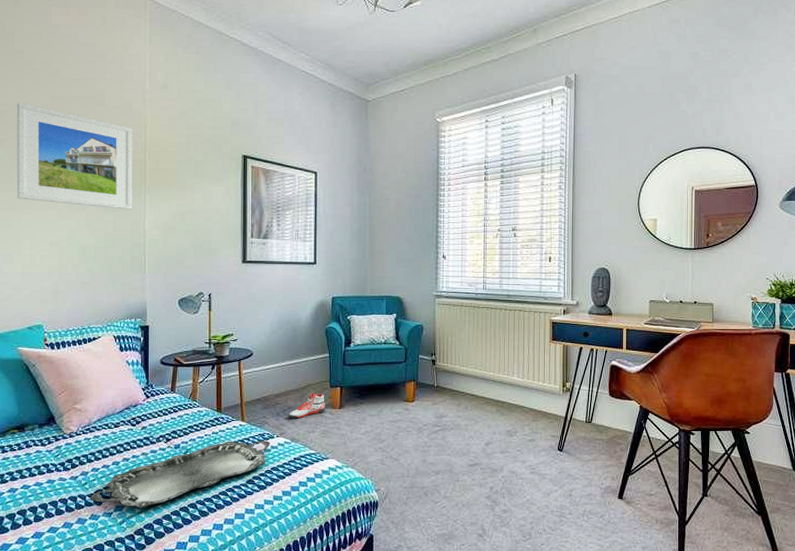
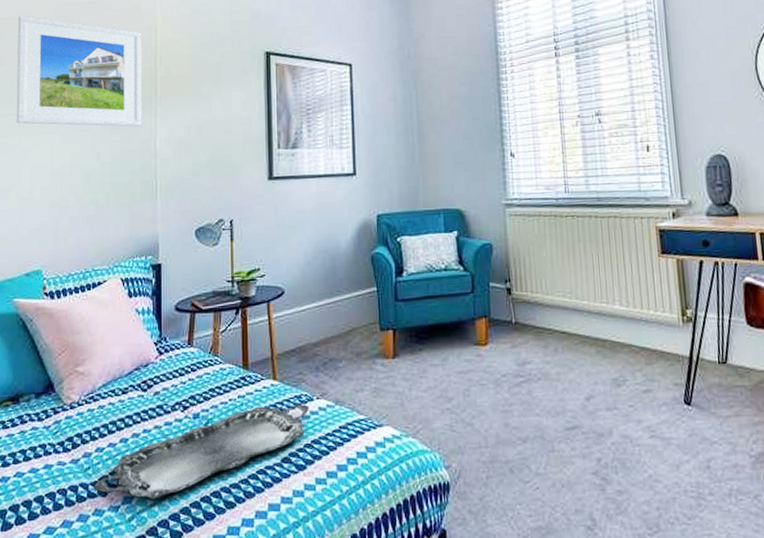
sneaker: present [289,393,325,419] -> none [330,339,375,374]

